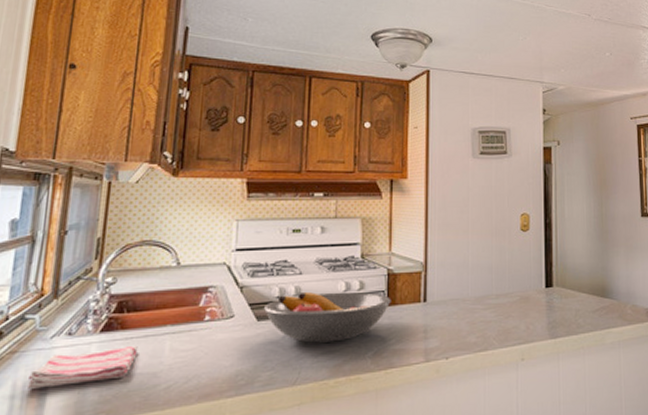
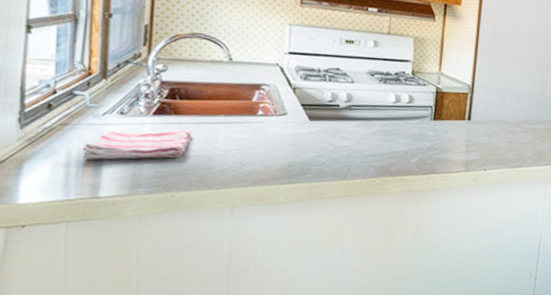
fruit bowl: present [263,291,391,343] -> none [315,99,438,147]

